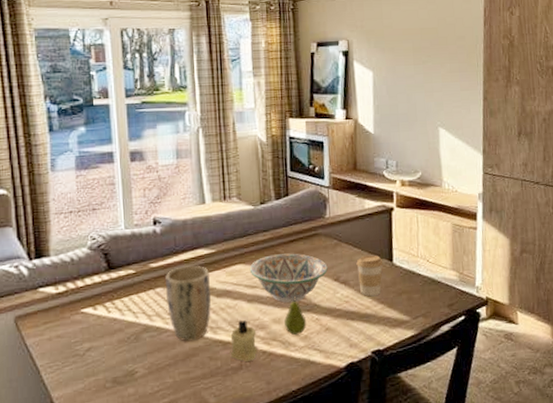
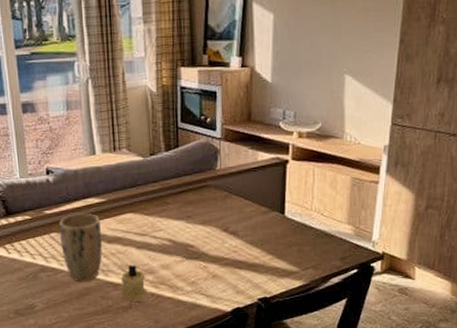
decorative bowl: present [249,253,328,303] -> none [139,204,217,250]
fruit: present [284,297,307,336] -> none [173,245,194,281]
coffee cup: present [356,255,383,297] -> none [246,207,275,248]

